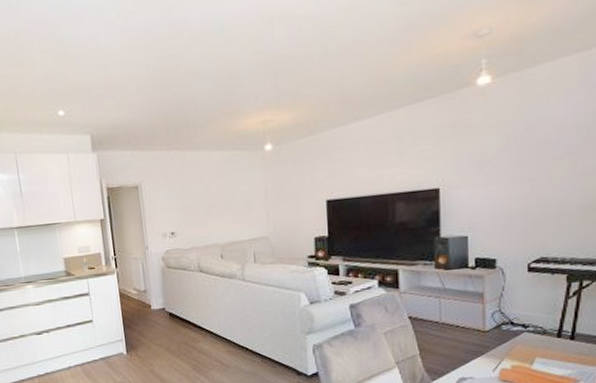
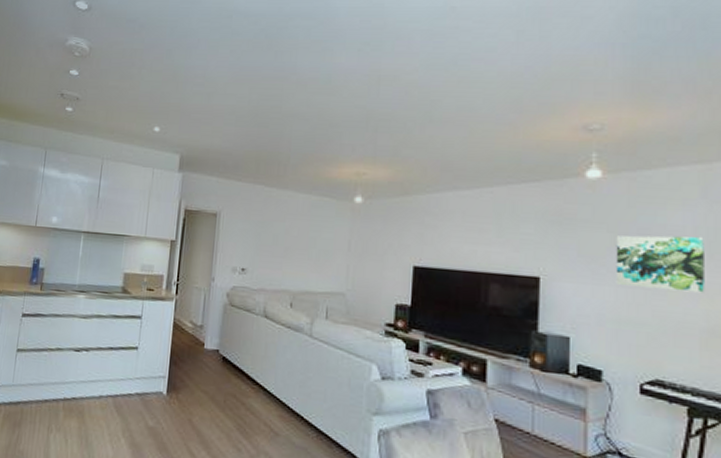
wall art: none [505,123,583,183] -> present [615,235,704,293]

